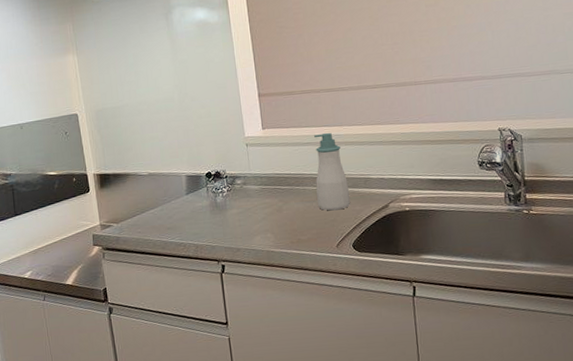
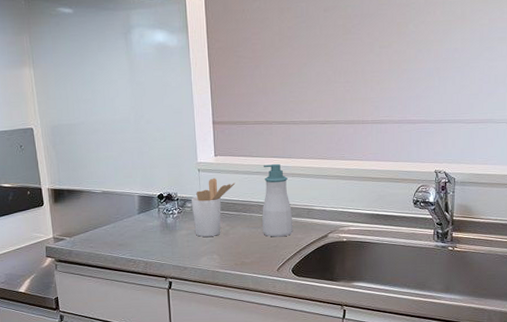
utensil holder: none [240,152,286,215] -> present [191,178,236,237]

